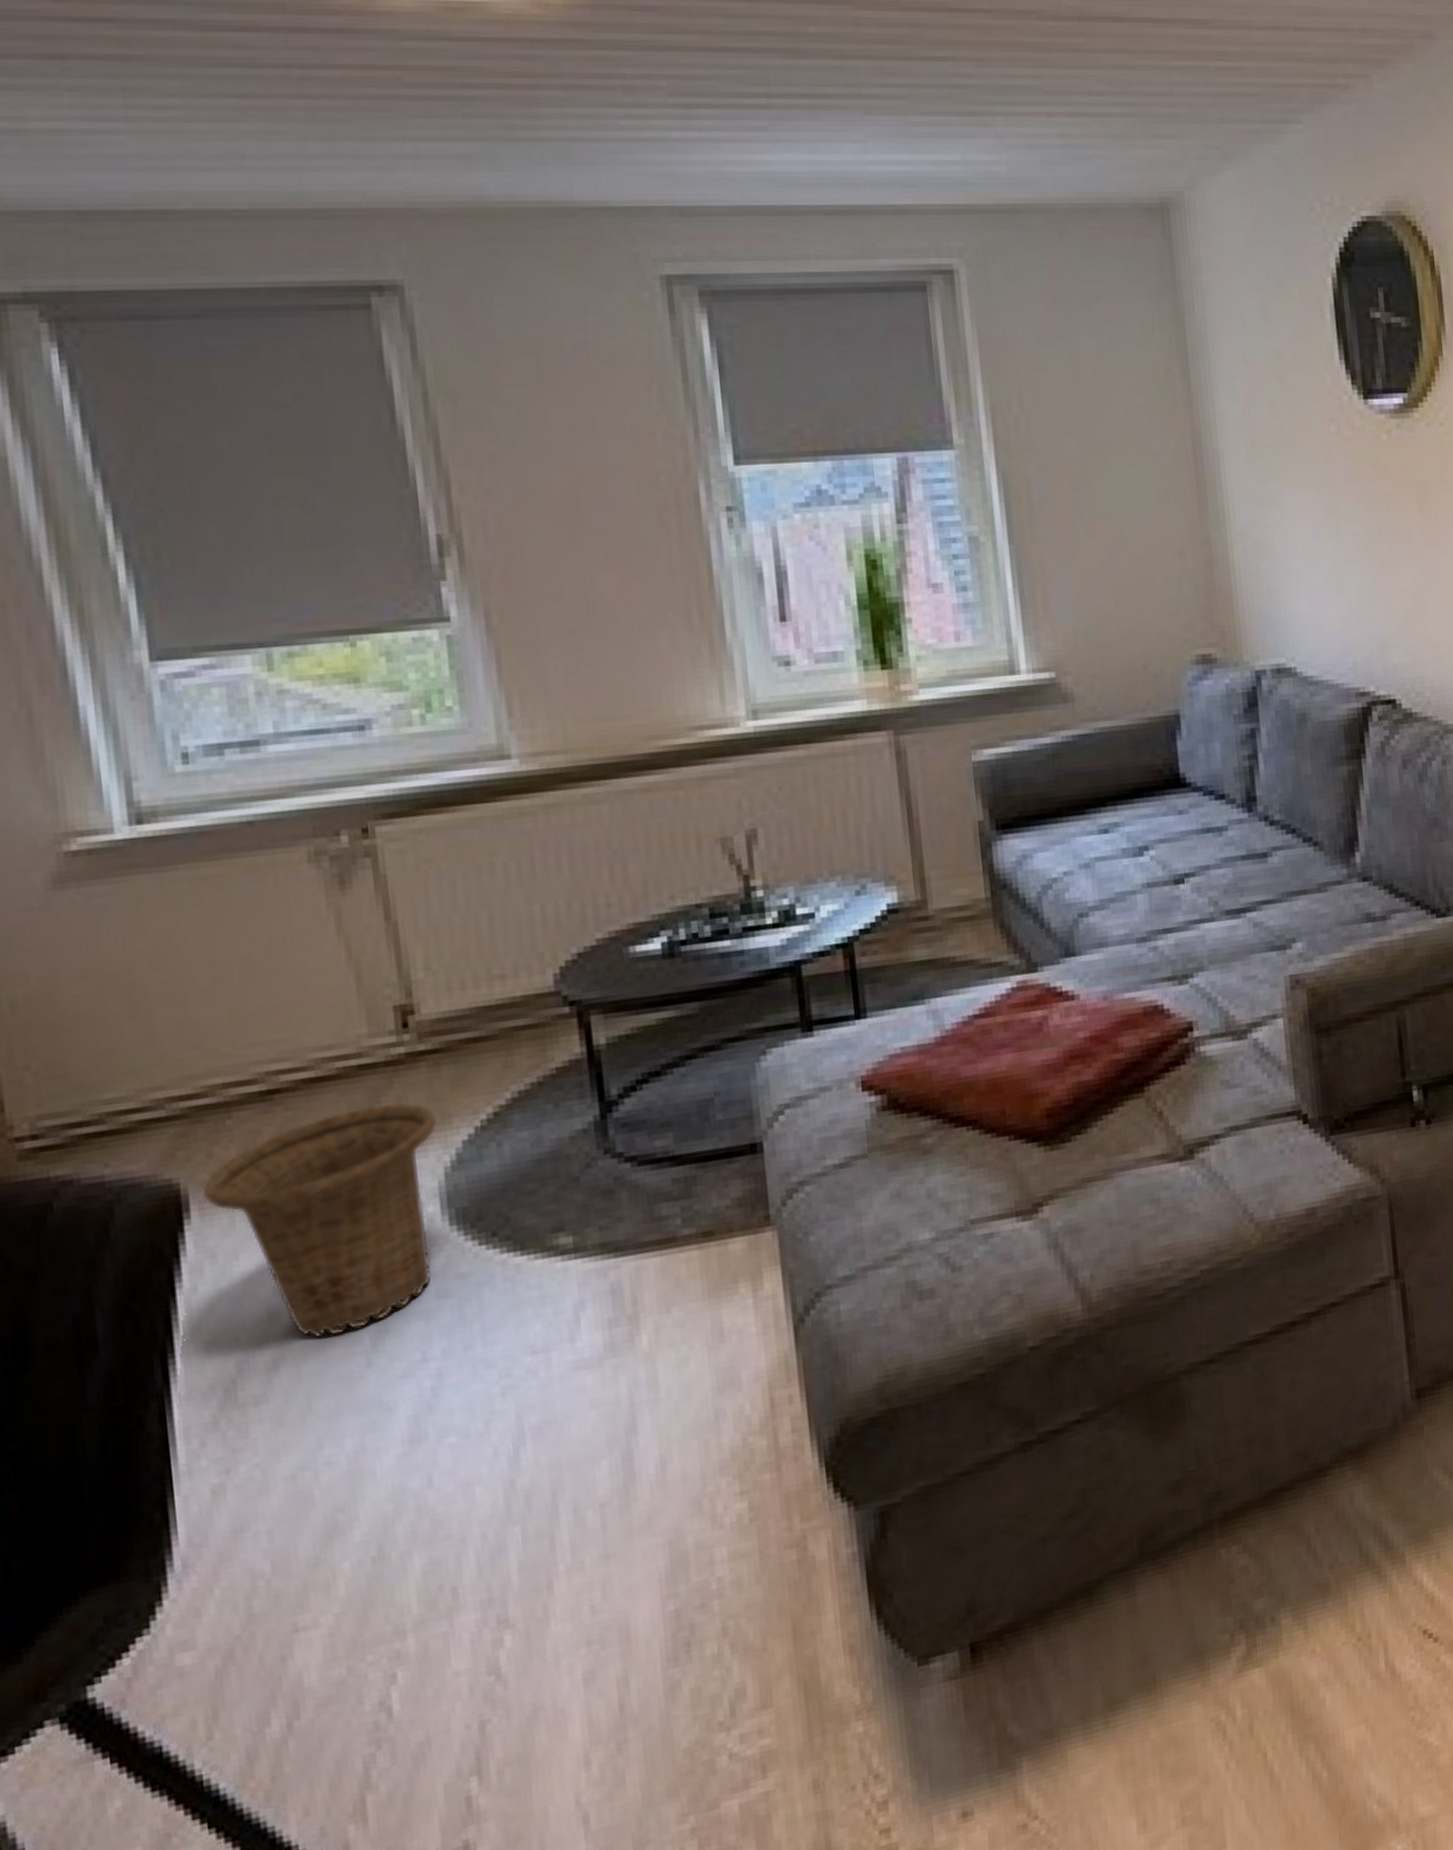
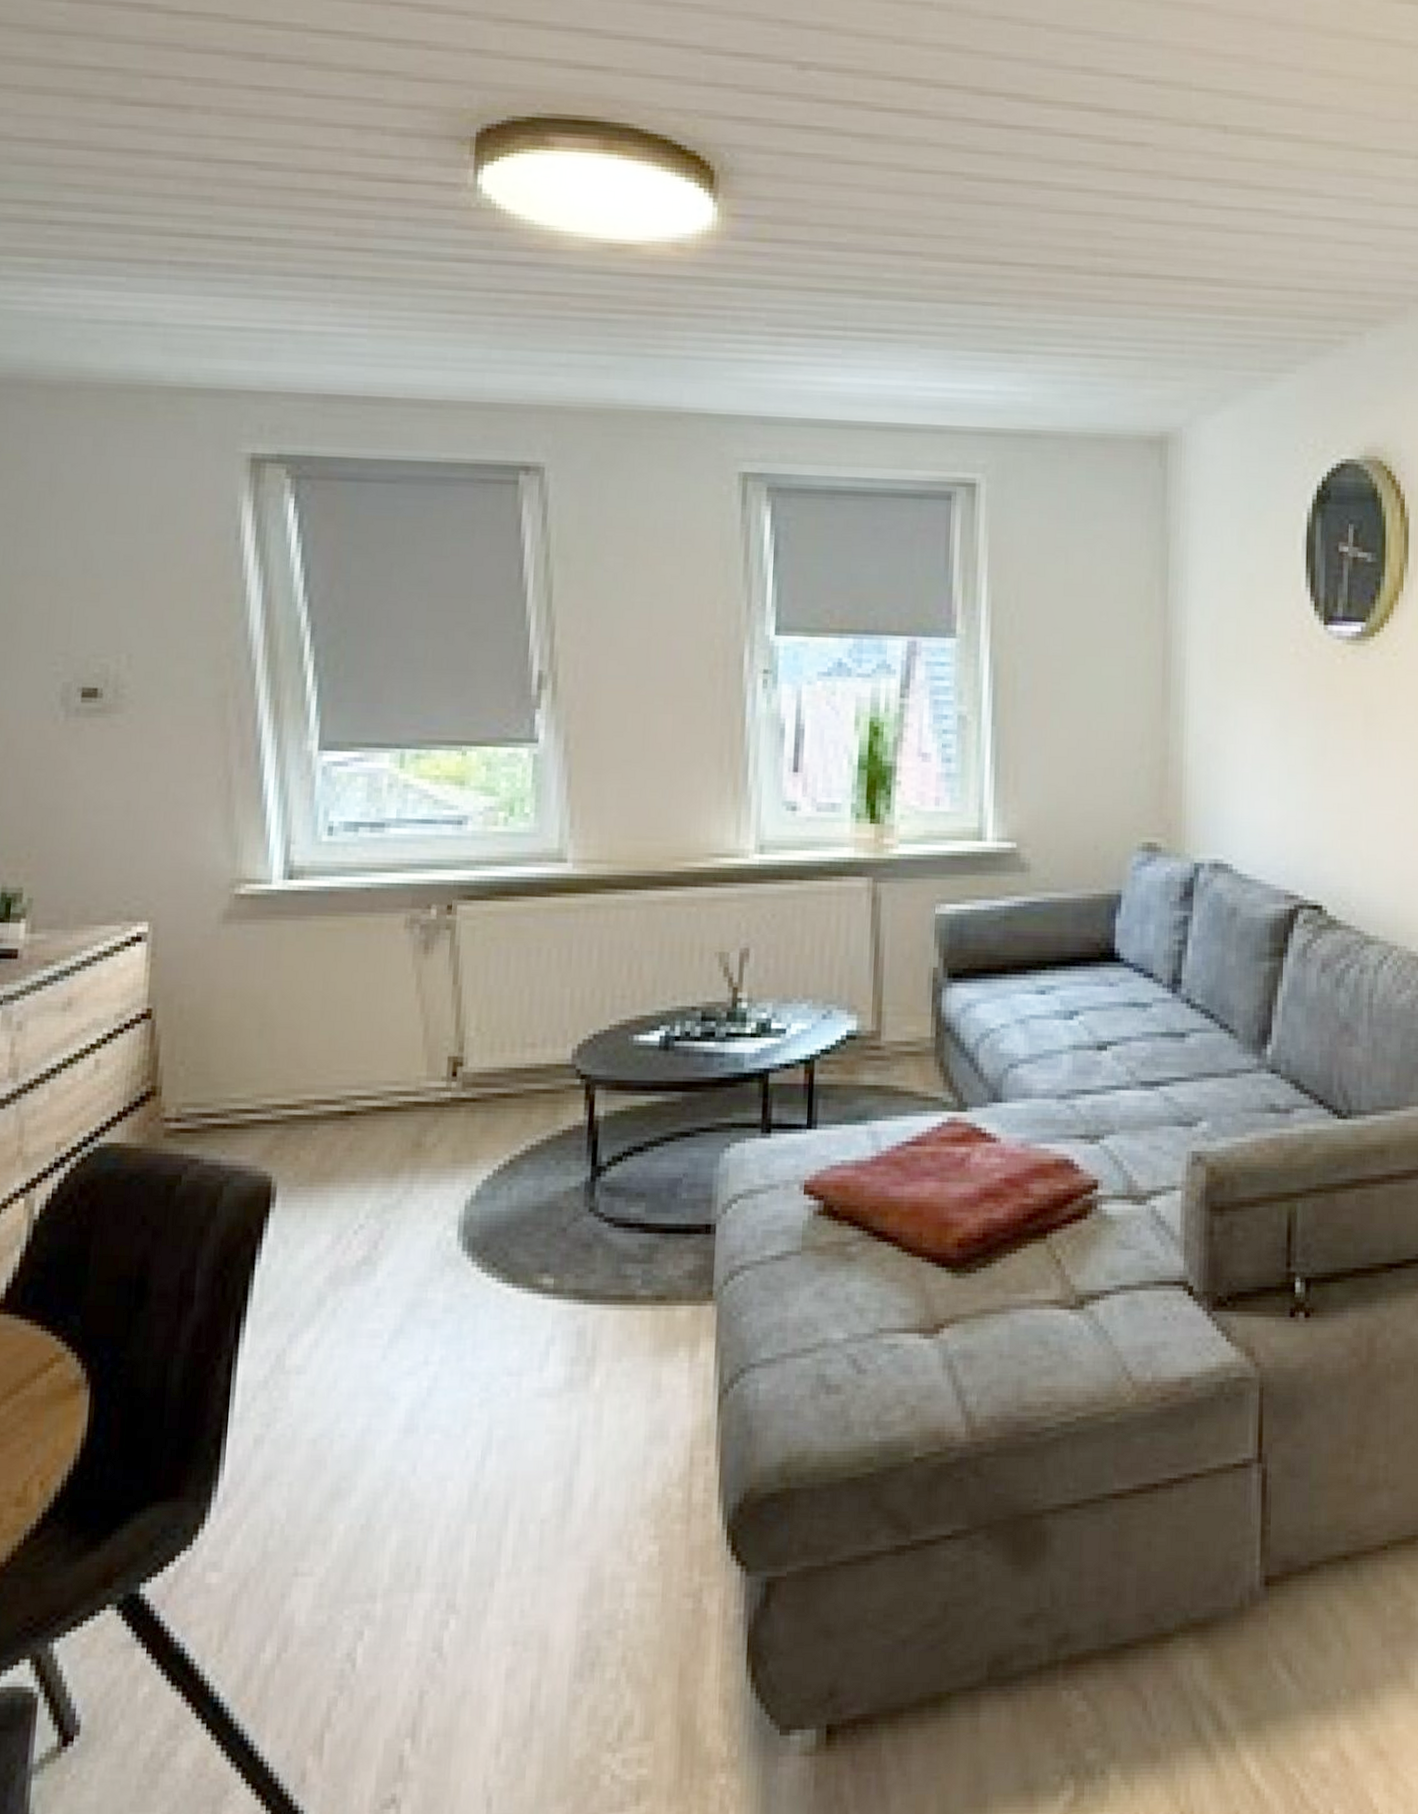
basket: present [203,1102,438,1338] -> none [287,1137,466,1327]

